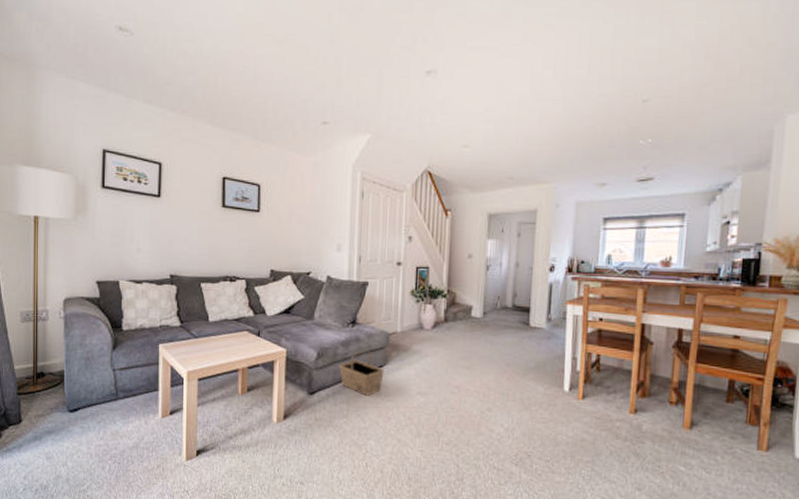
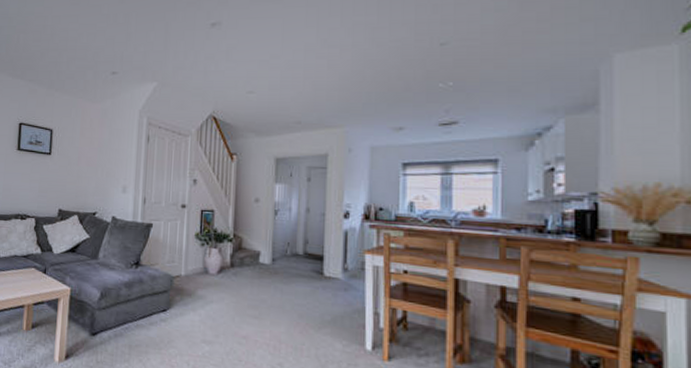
basket: present [339,350,384,396] -> none [122,292,167,341]

